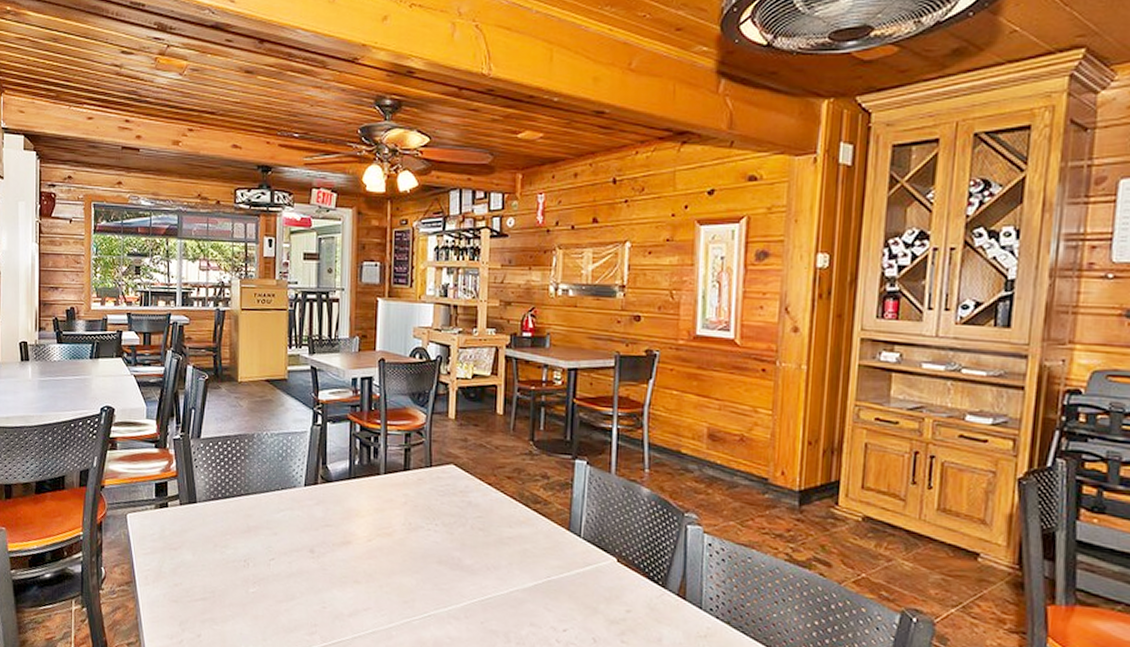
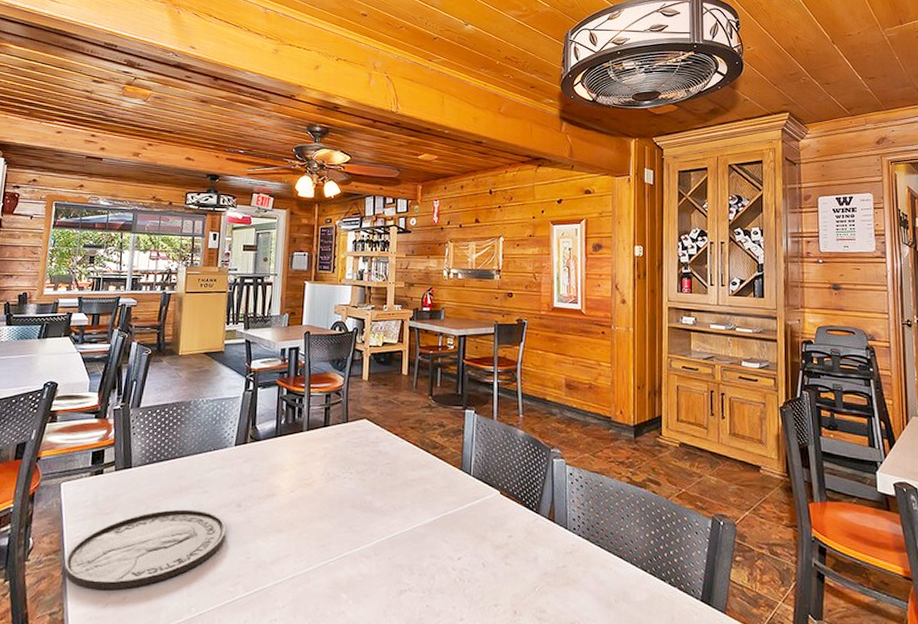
plate: none [138,549,299,627] -> present [64,509,226,590]

